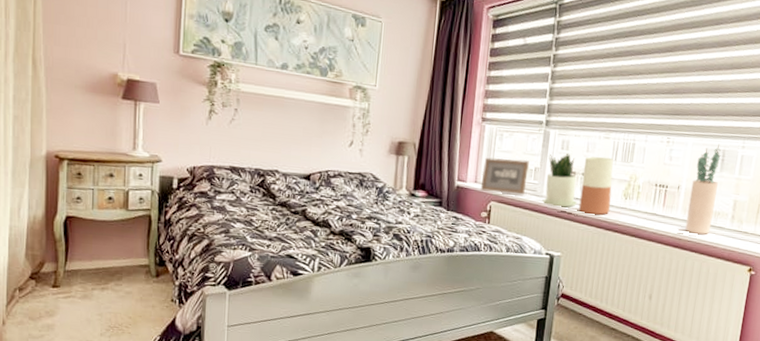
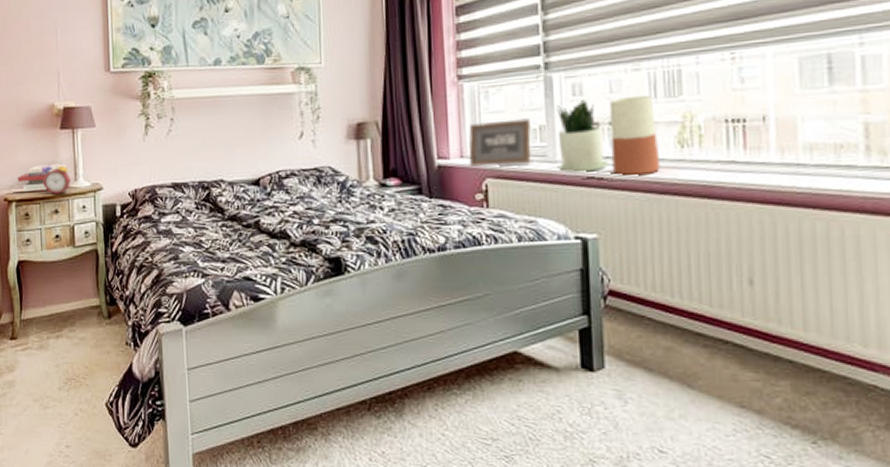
books: none [71,129,126,156] -> present [17,164,66,193]
alarm clock: none [99,127,129,161] -> present [42,160,71,195]
vase: present [685,143,721,235] -> none [785,46,832,182]

